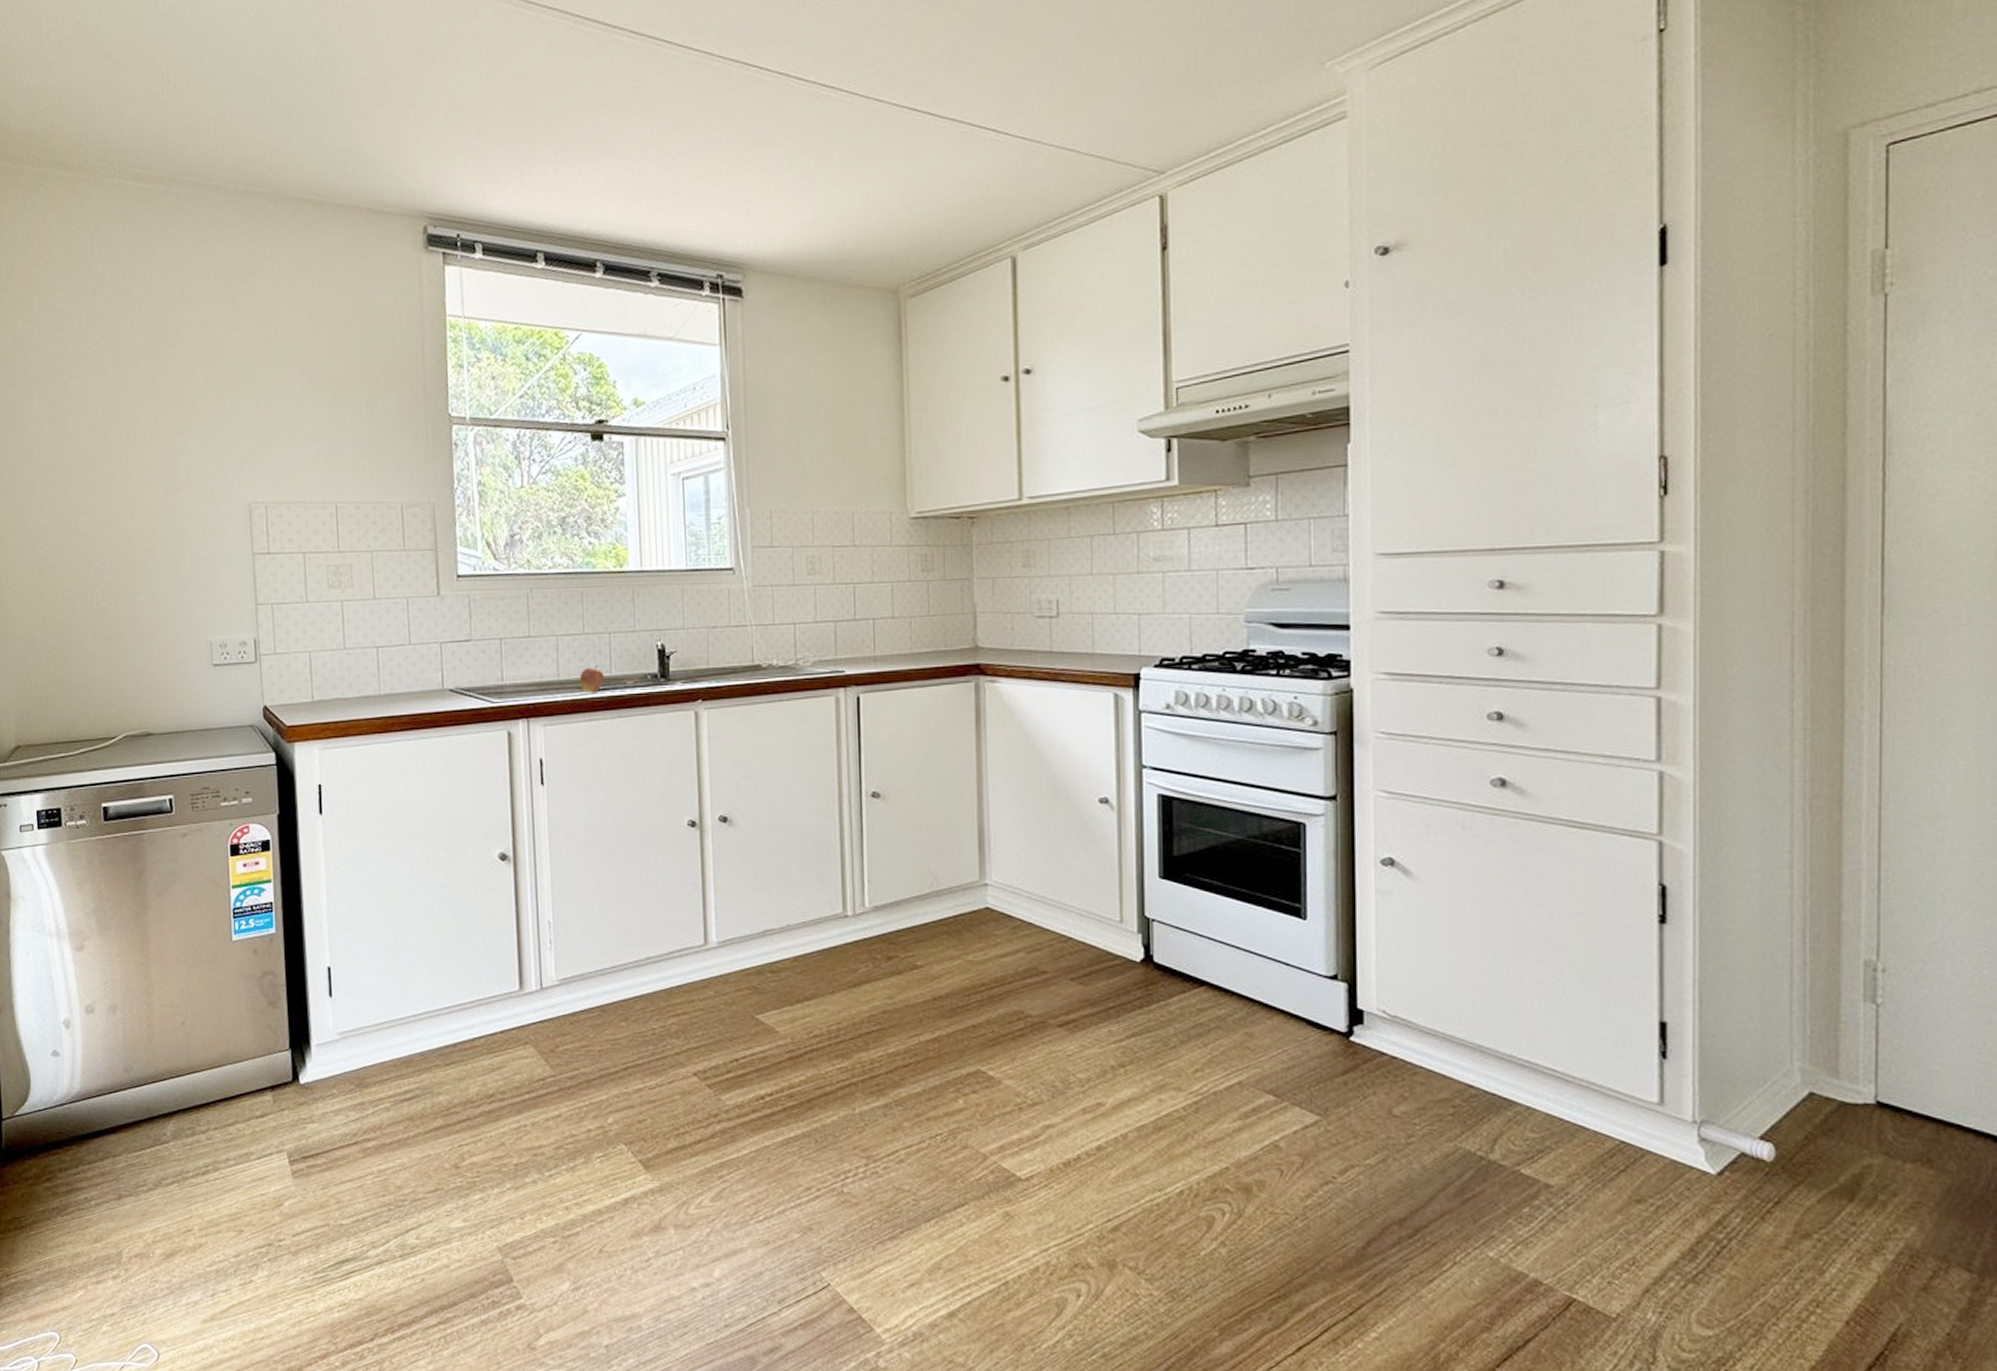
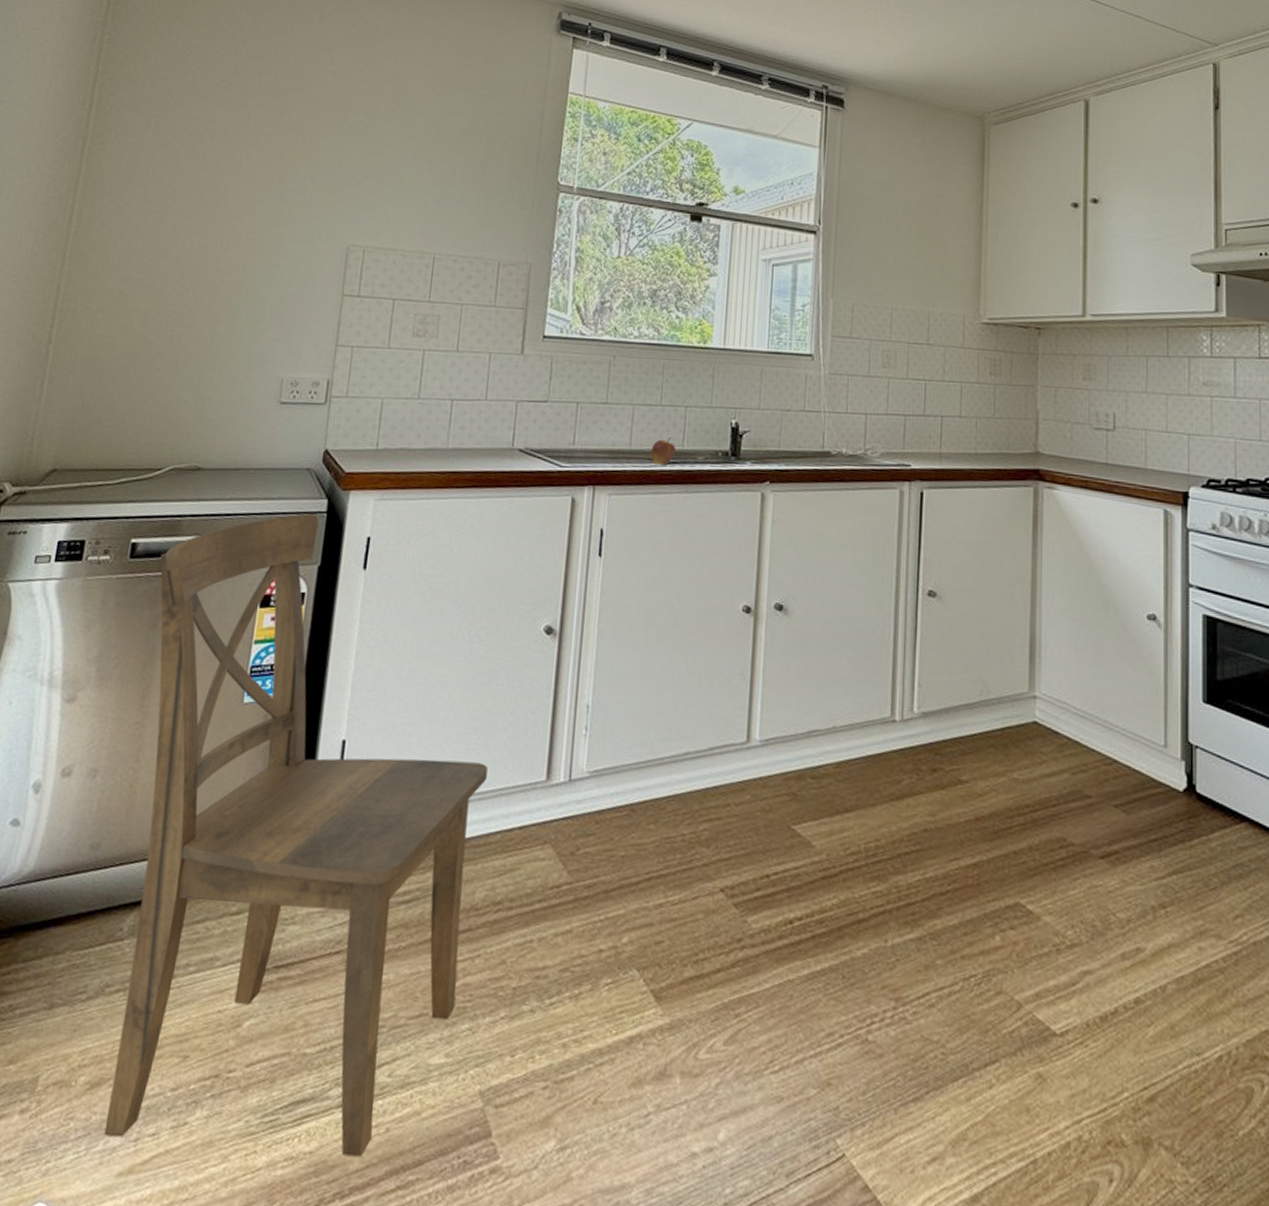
dining chair: none [131,767,465,1301] -> present [104,513,488,1157]

